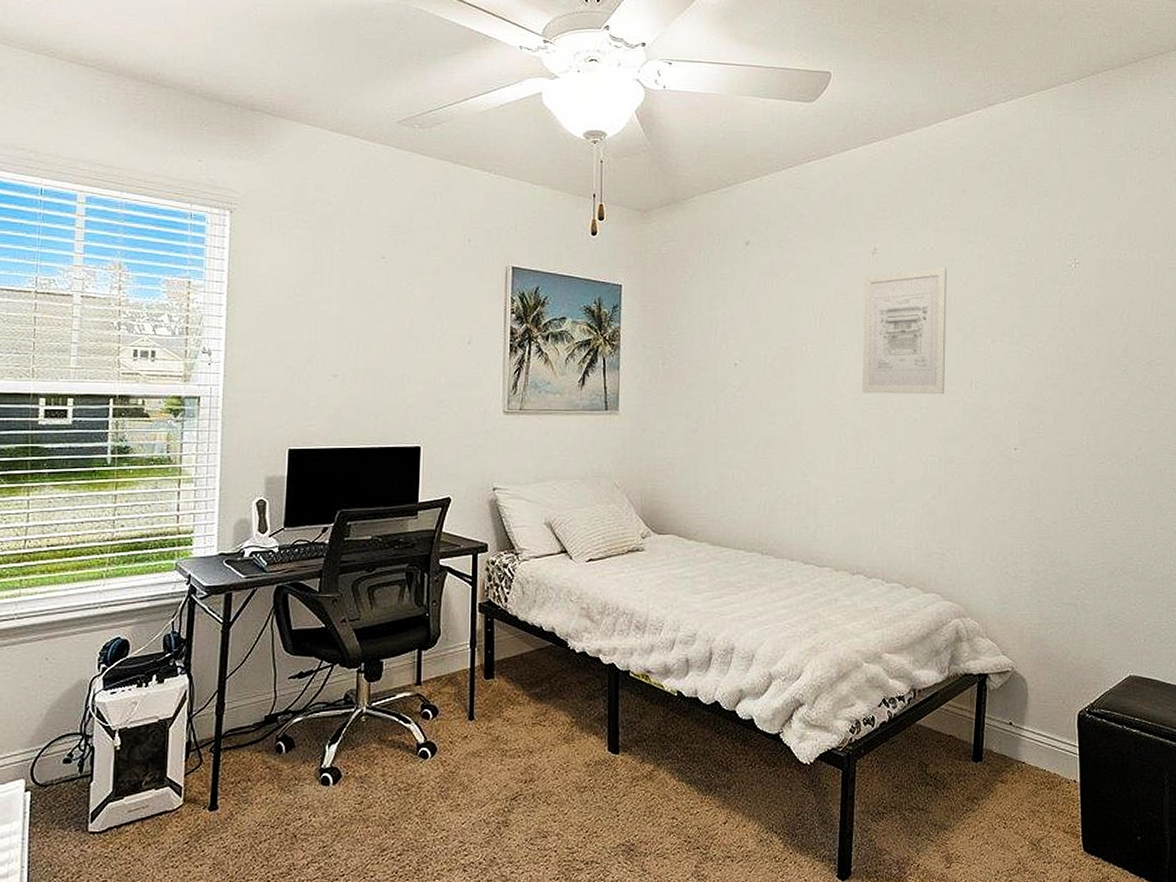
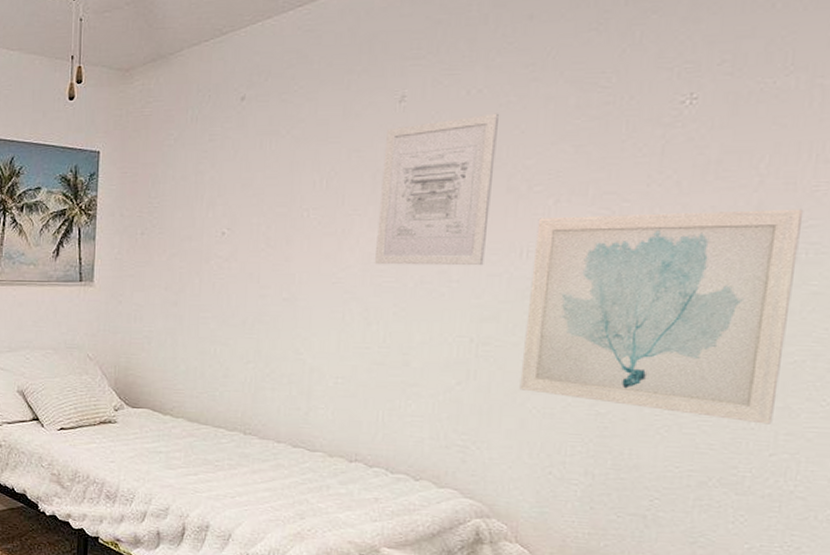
wall art: none [979,350,1153,521] -> present [519,209,804,424]

